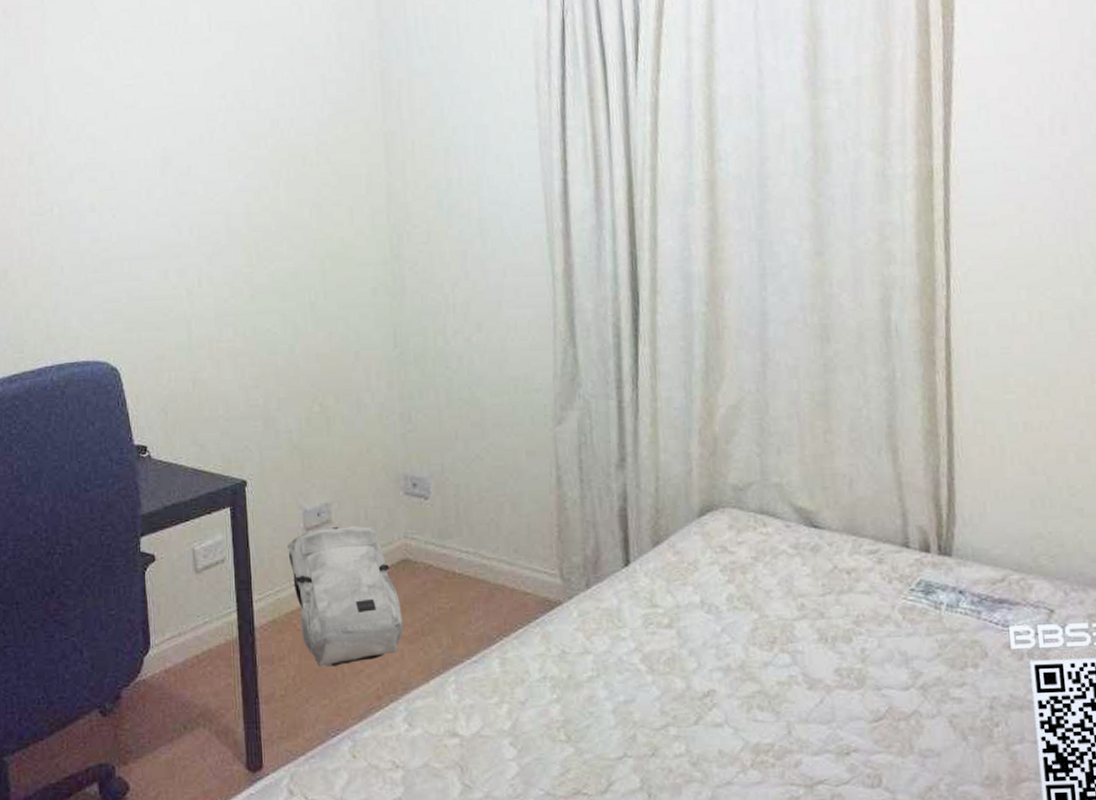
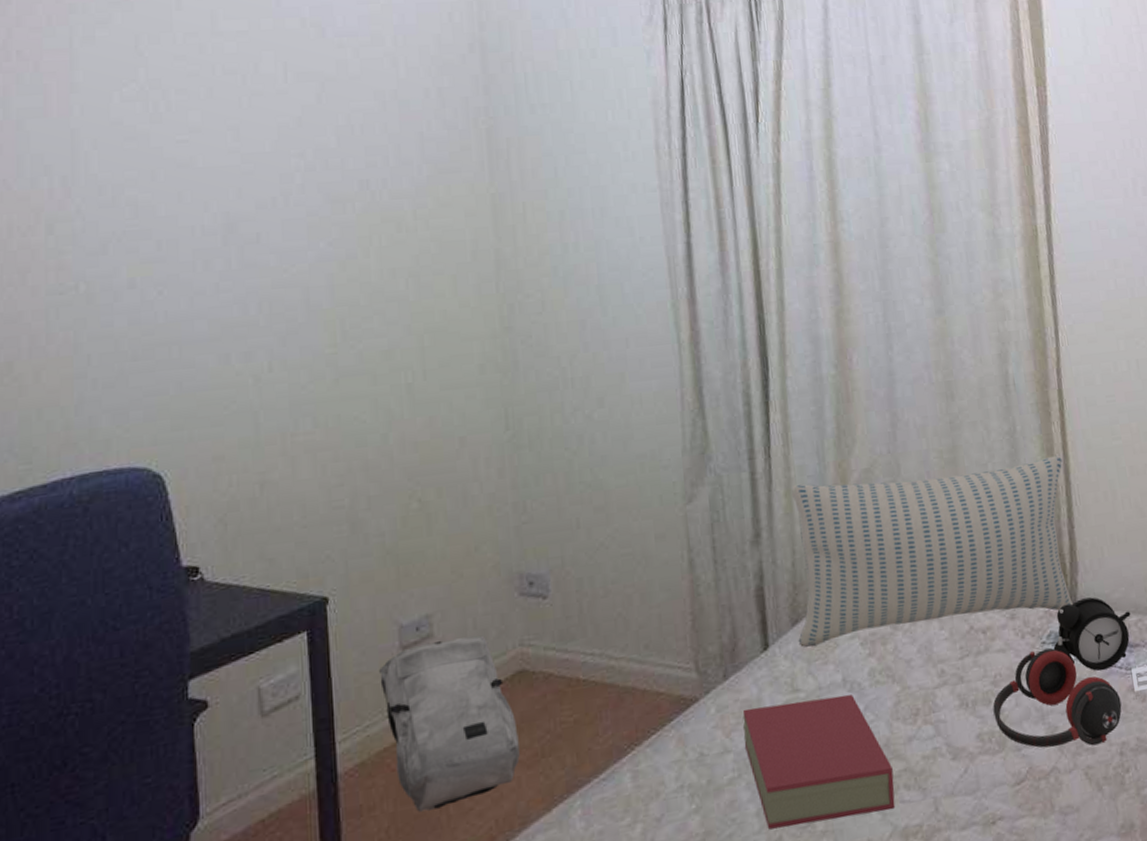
book: none [603,615,748,727] -> present [742,694,895,830]
pillow: none [658,405,947,567] -> present [792,455,1073,647]
headphones: none [853,596,995,696] -> present [993,648,1122,748]
alarm clock: none [922,550,1013,624] -> present [1053,597,1131,671]

